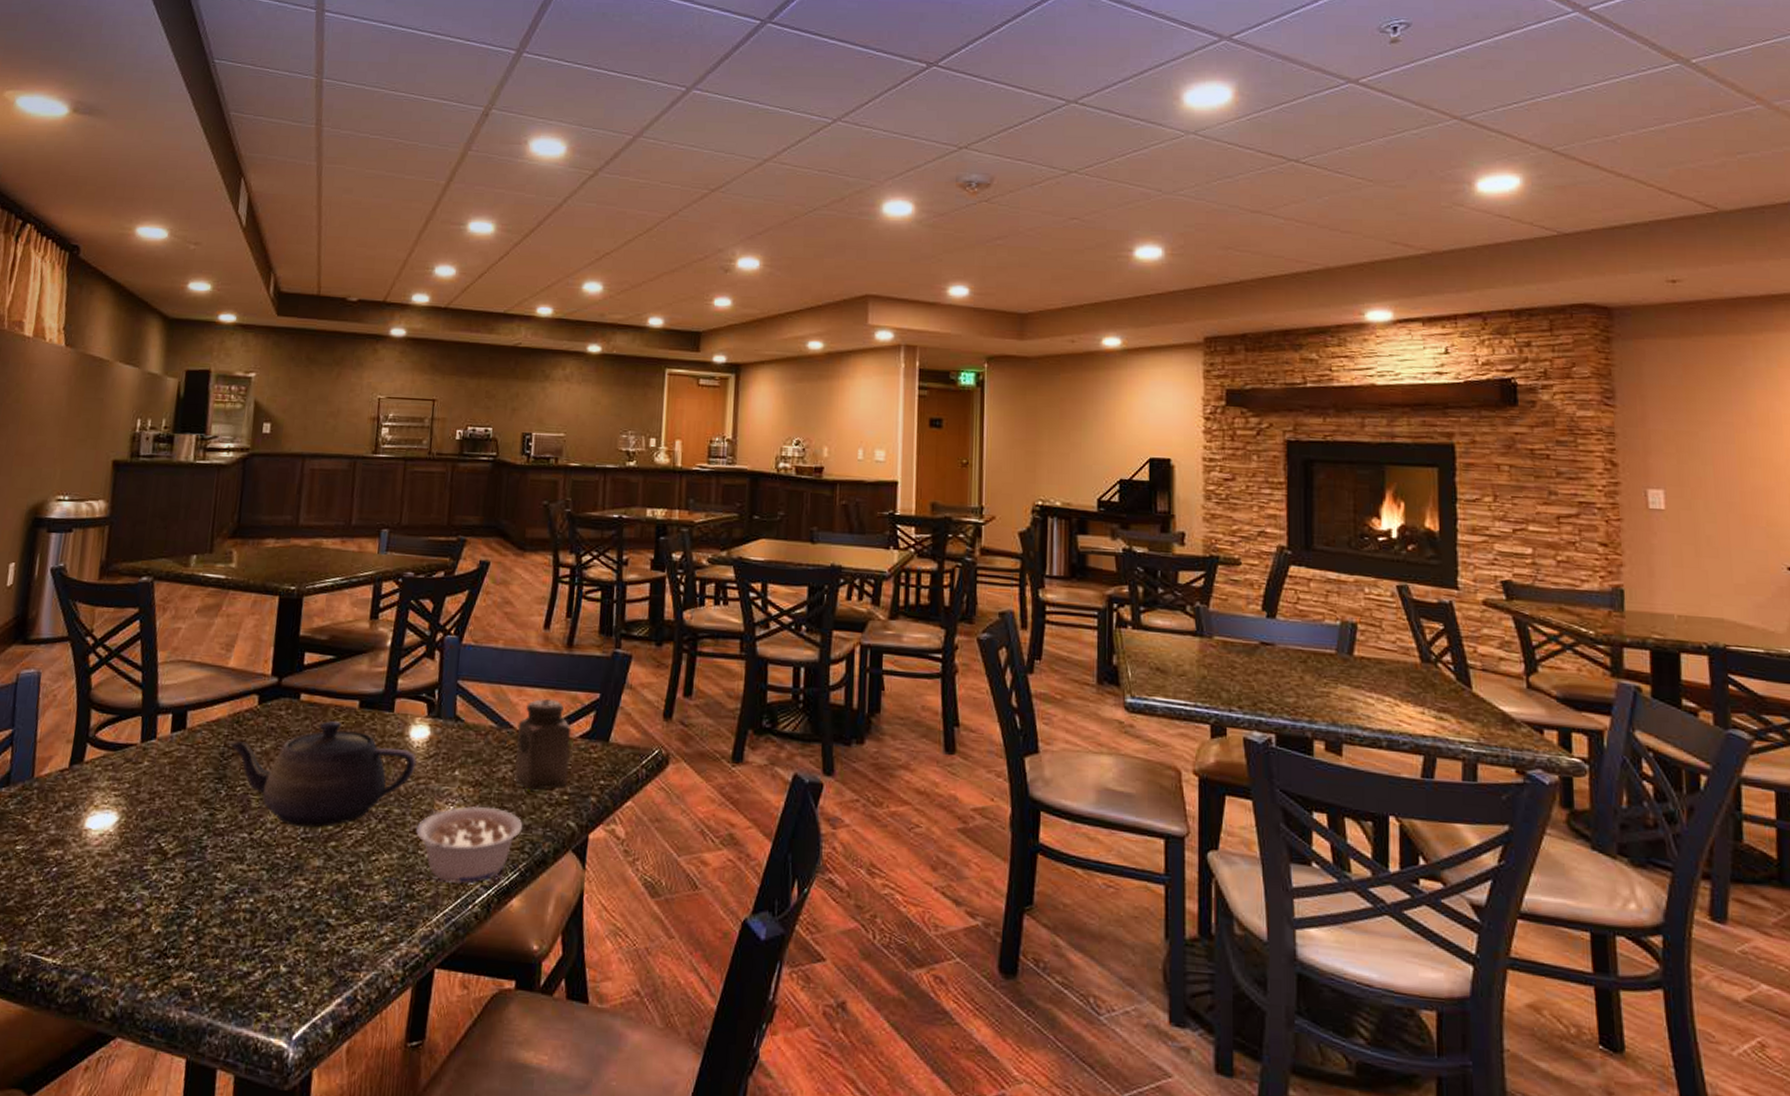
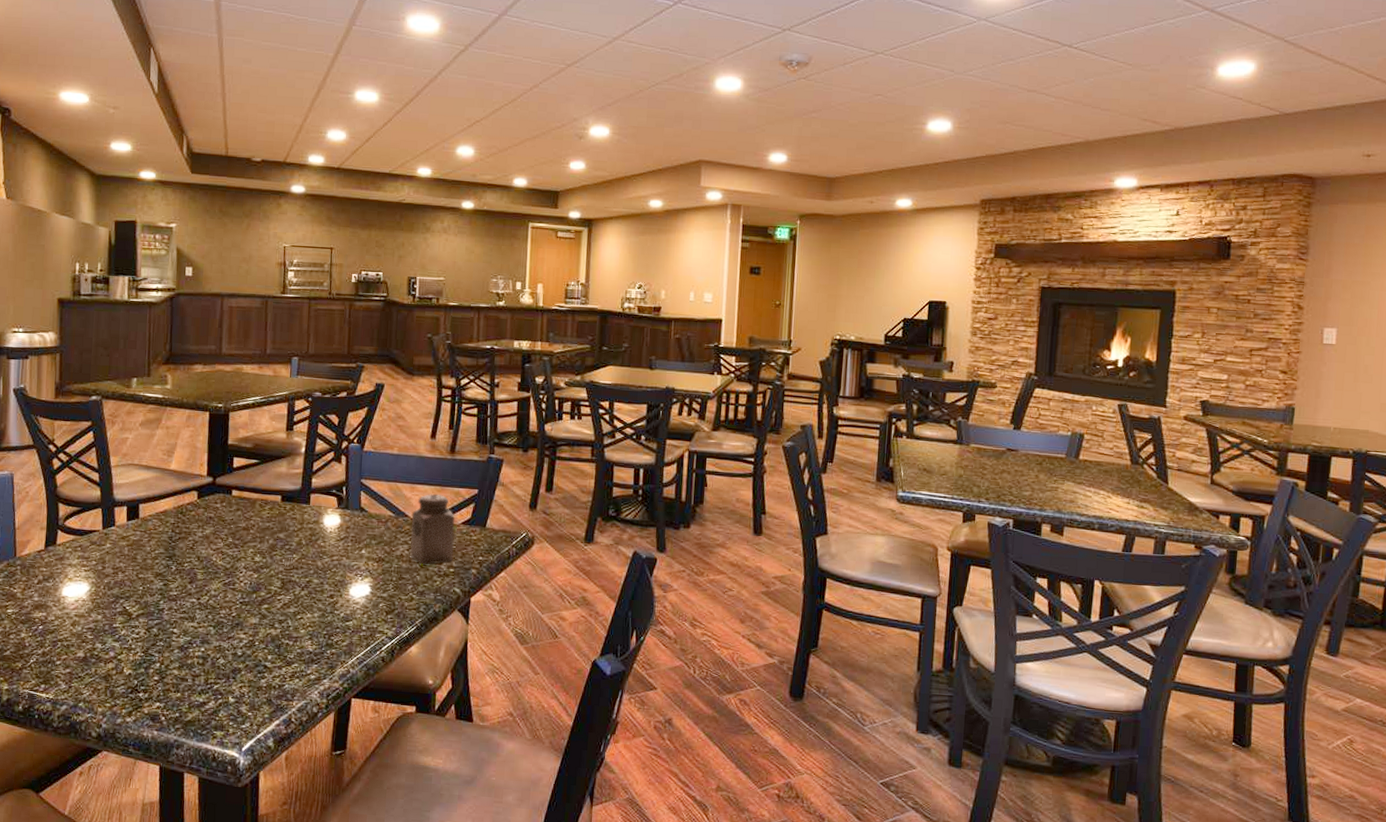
teapot: present [225,720,417,828] -> none [172,511,330,594]
legume: present [416,806,523,884] -> none [332,577,418,636]

